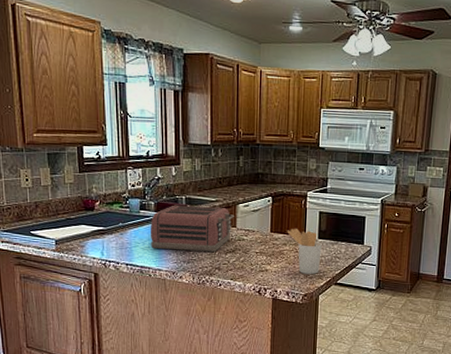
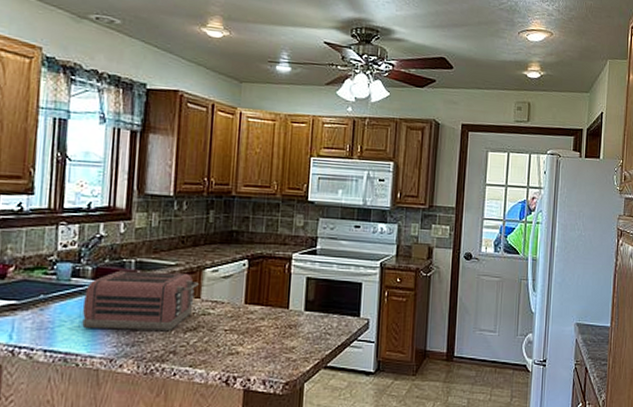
utensil holder: present [287,228,322,274] -> none [265,298,309,356]

